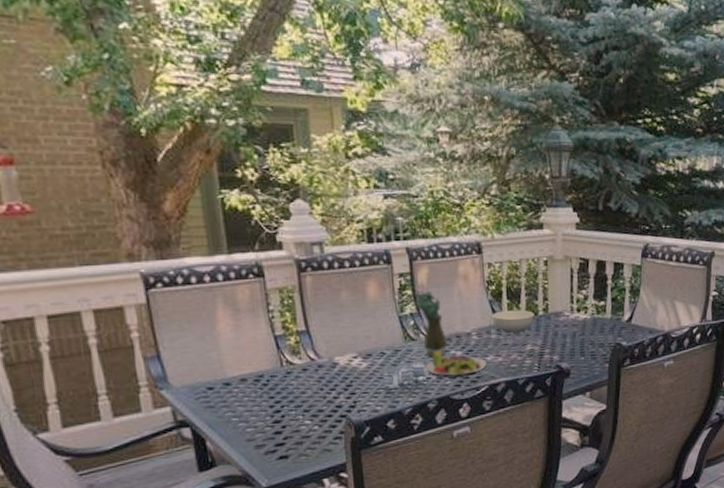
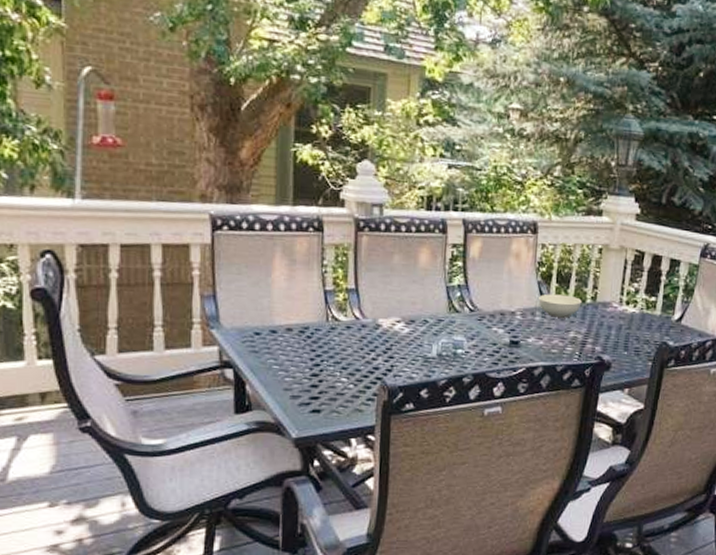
vase: present [414,289,448,357] -> none [464,262,491,332]
salad plate: present [425,354,487,376] -> none [465,329,527,354]

